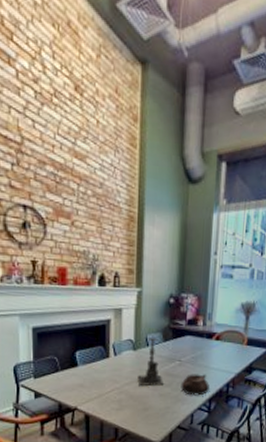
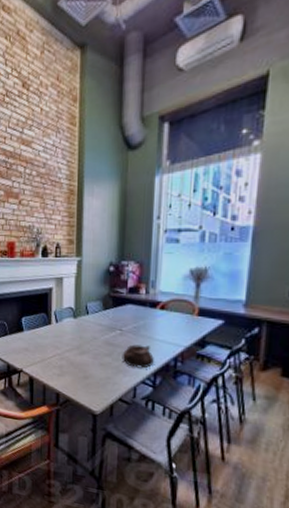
candle holder: present [137,335,163,386] -> none [78,303,104,355]

